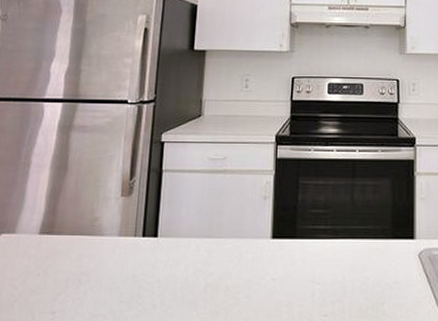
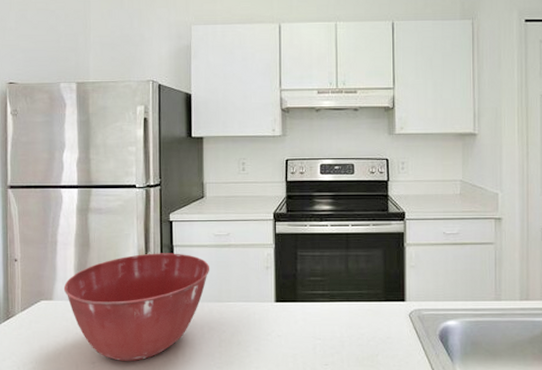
mixing bowl: none [30,178,202,310] -> present [63,253,210,361]

